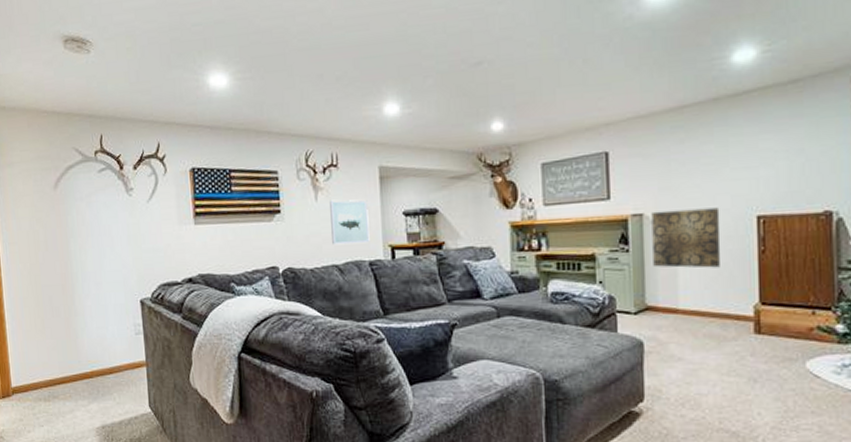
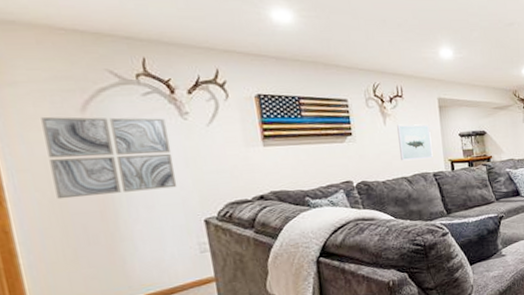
wall art: none [27,194,121,272] -> present [41,116,177,200]

